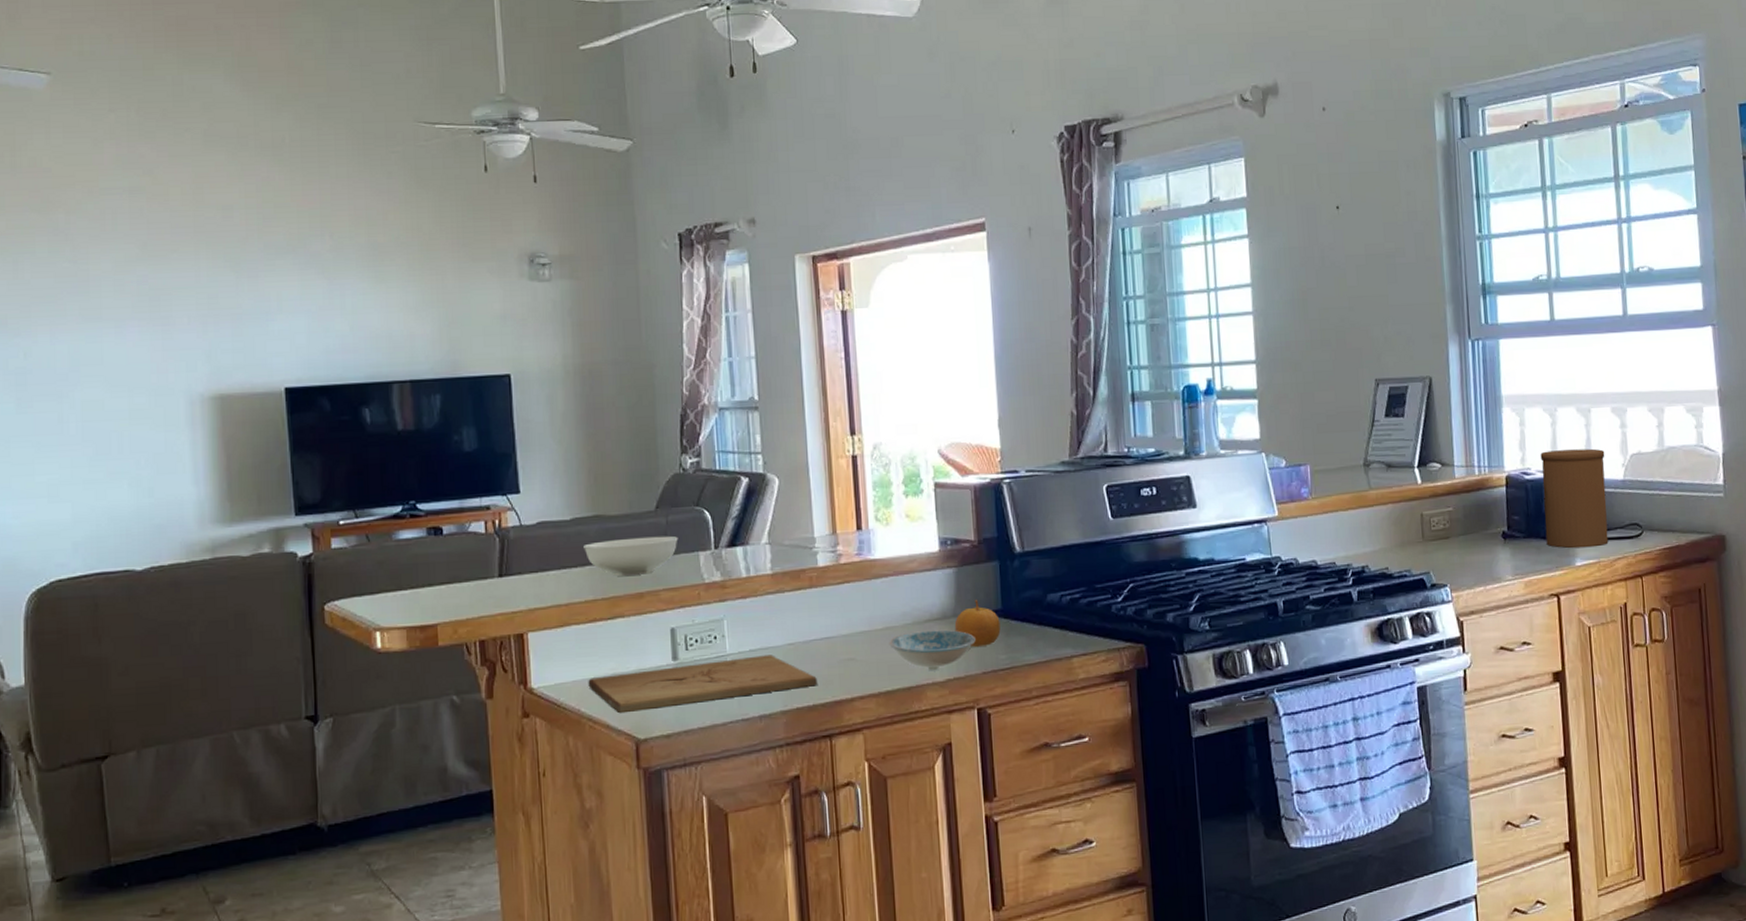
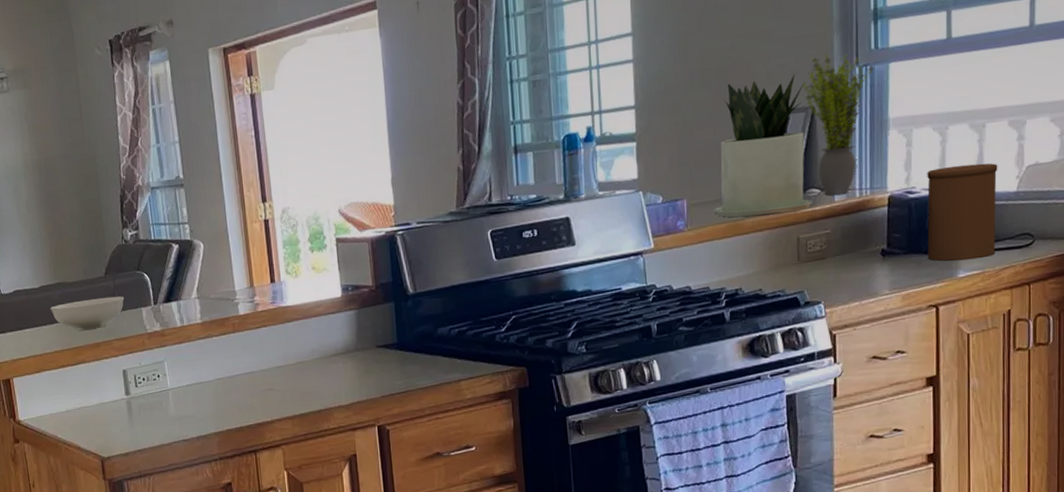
cutting board: present [588,655,818,714] -> none [61,388,244,438]
ceramic bowl: present [889,629,976,671] -> none [301,362,375,397]
fruit: present [954,599,1001,648] -> none [356,335,397,376]
planter: none [1336,341,1435,489] -> present [712,73,814,218]
potted plant: none [1419,324,1486,472] -> present [803,54,875,197]

